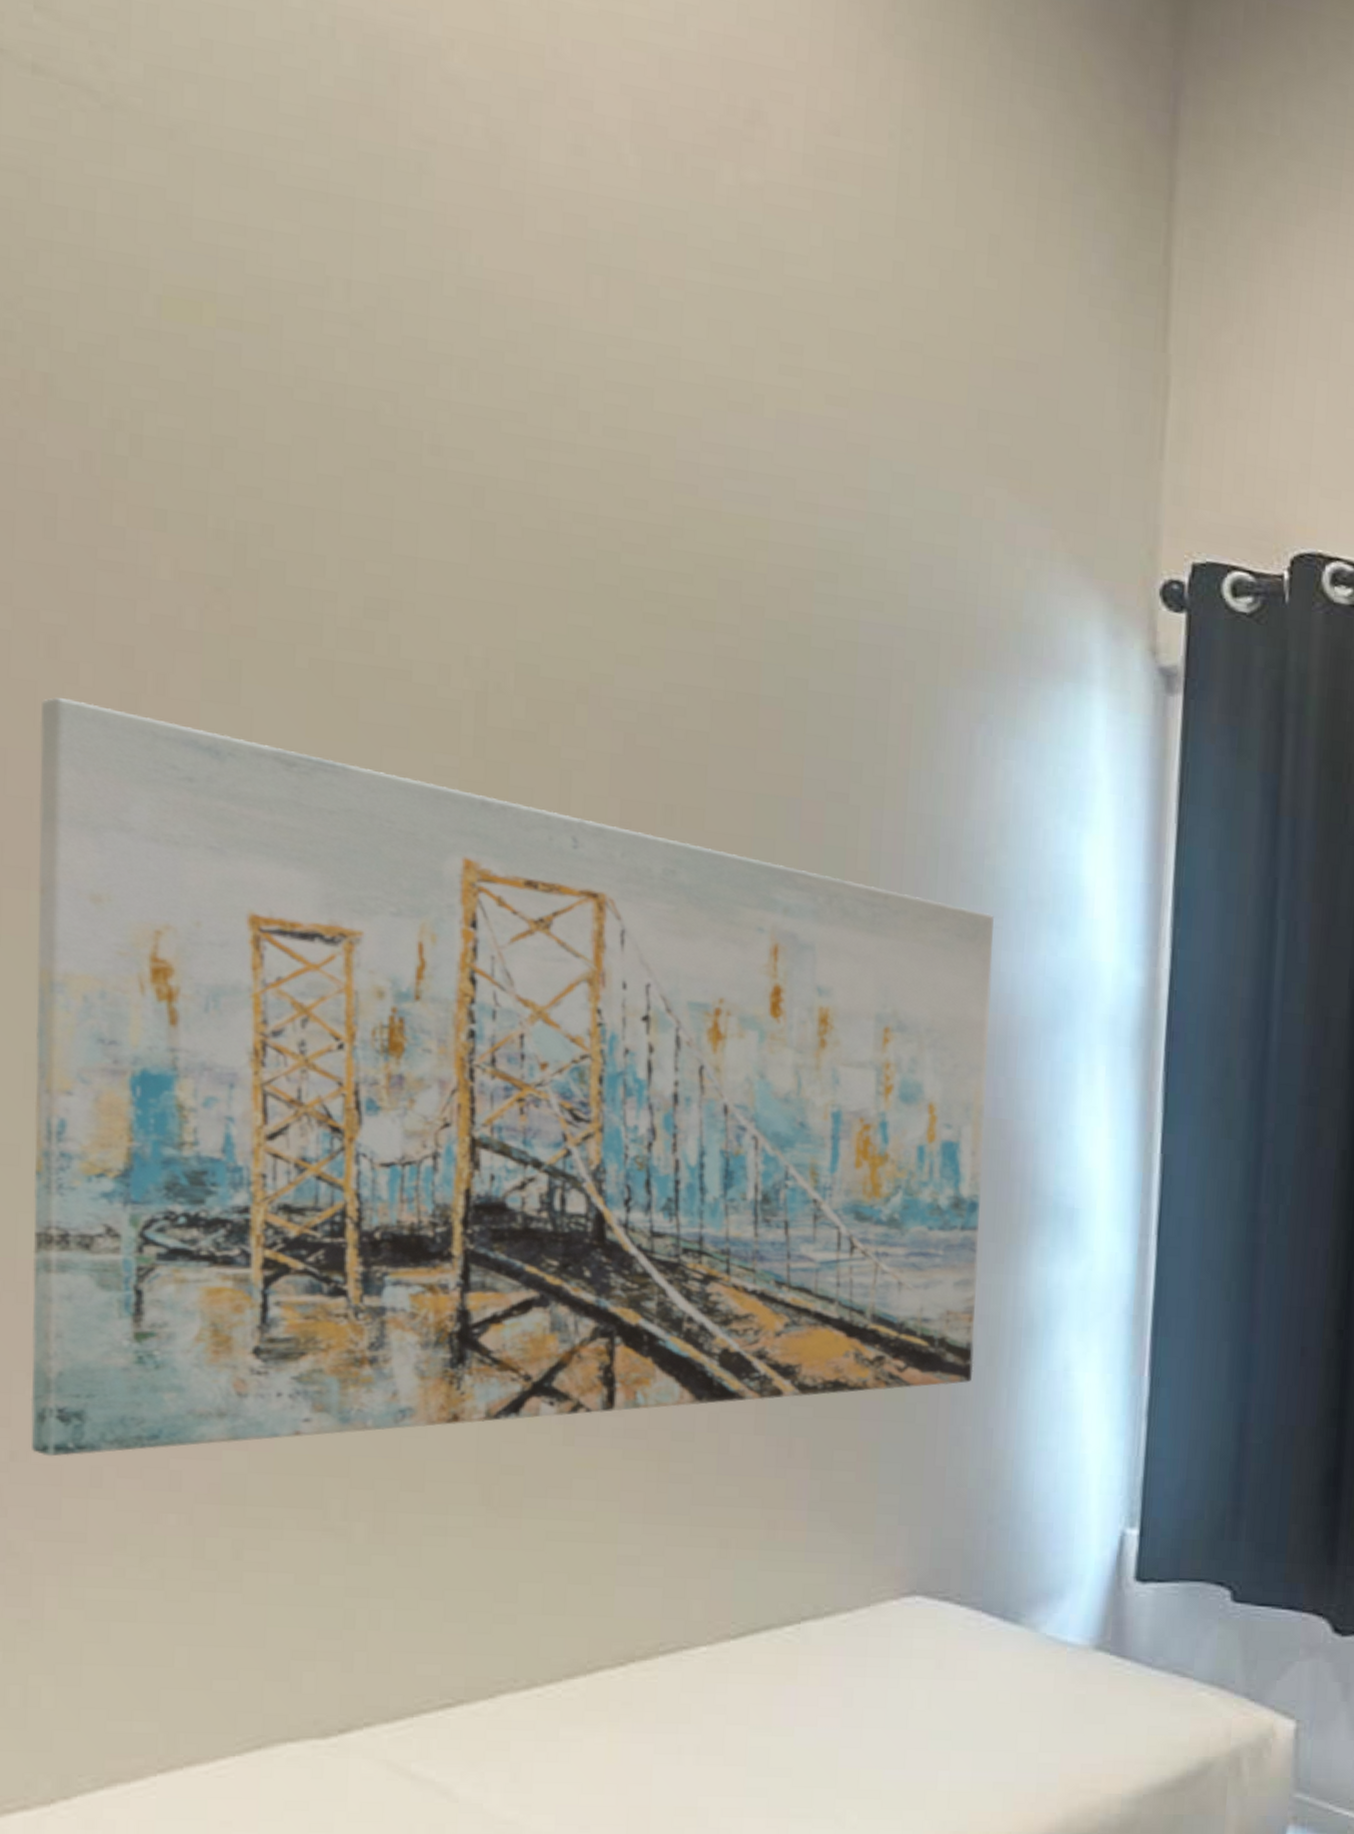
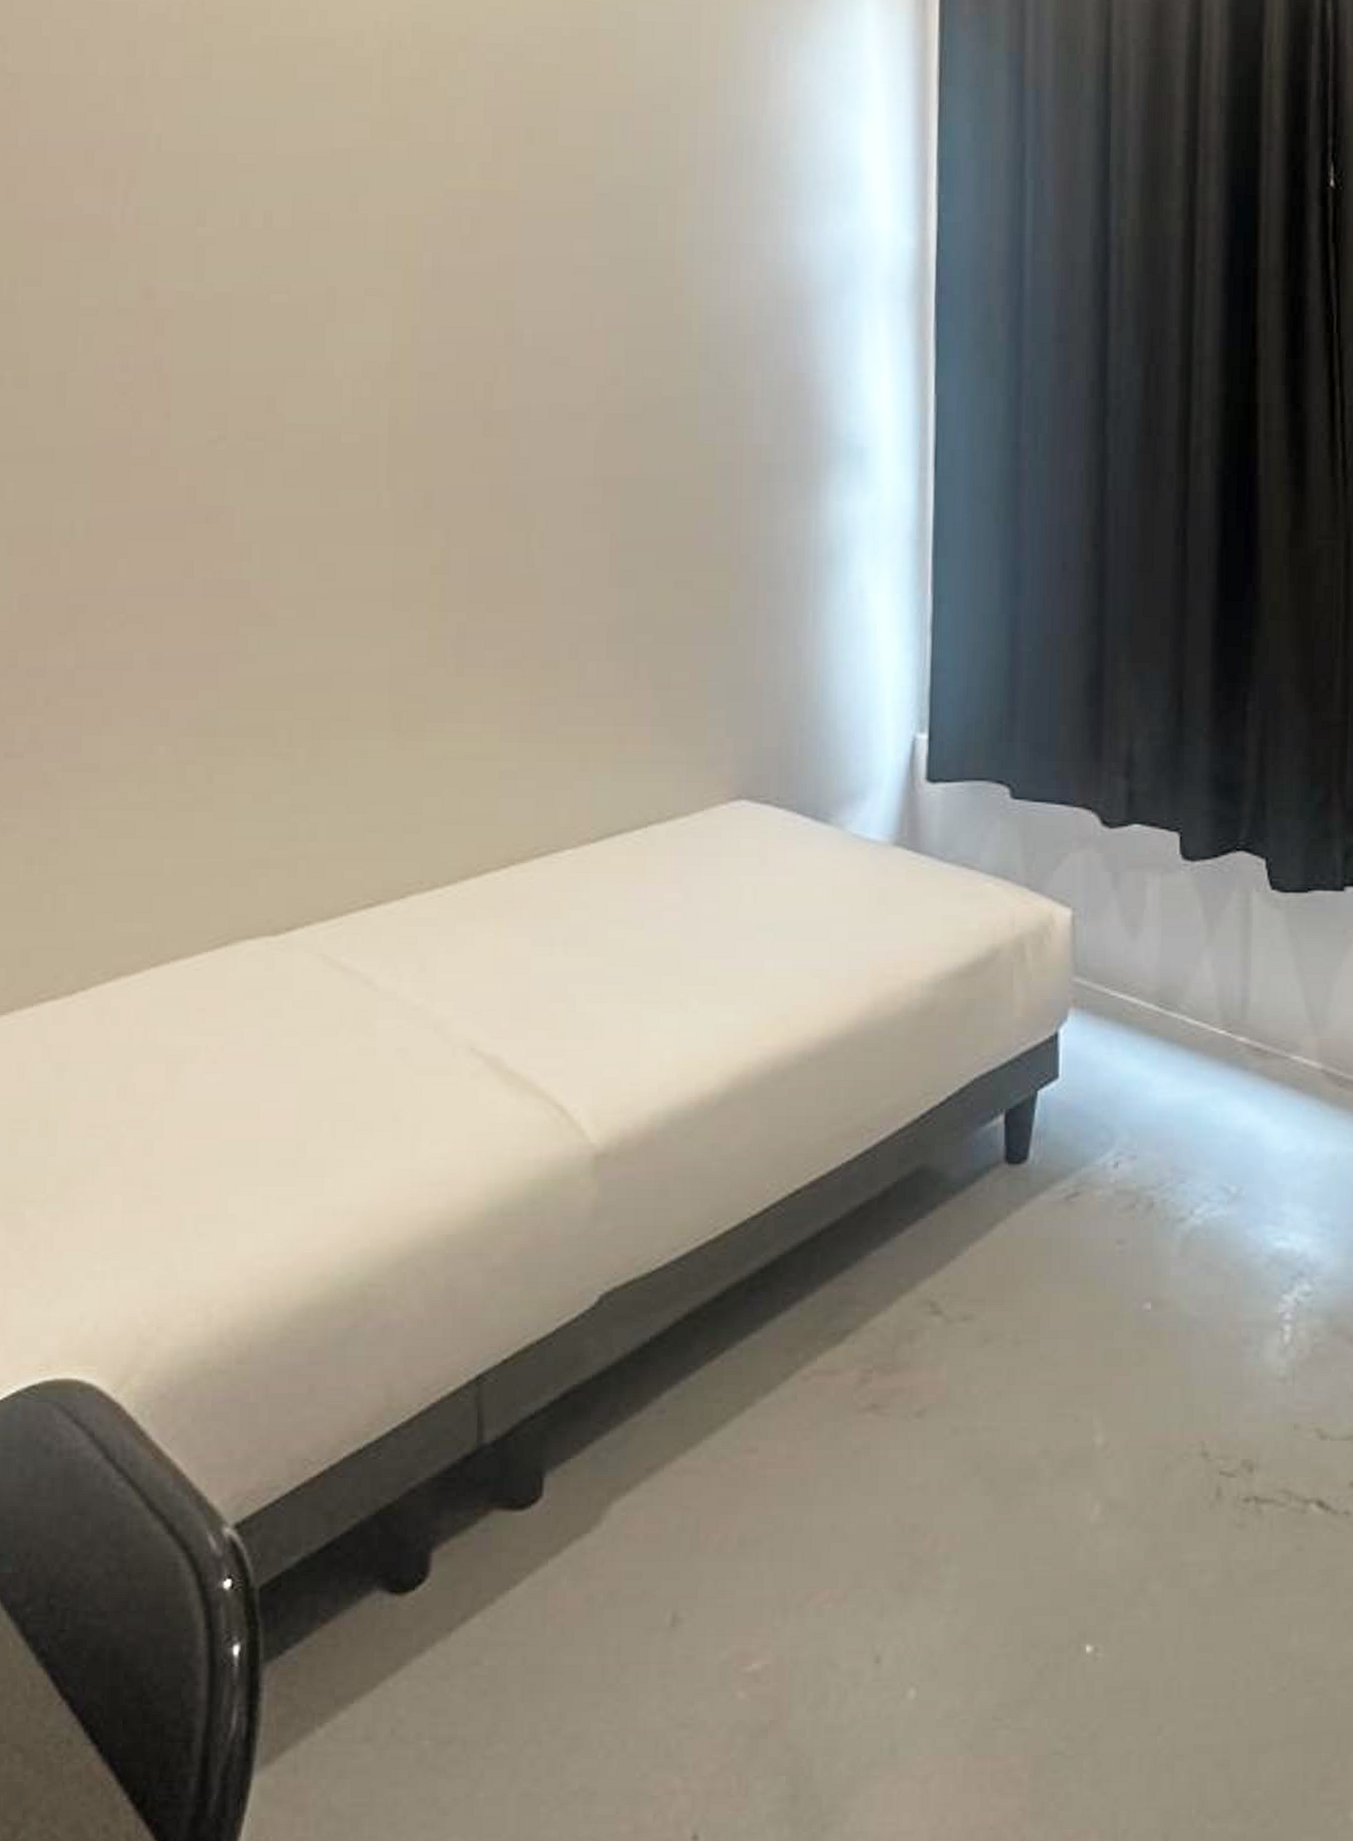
wall art: present [30,697,994,1457] -> none [60,87,789,701]

